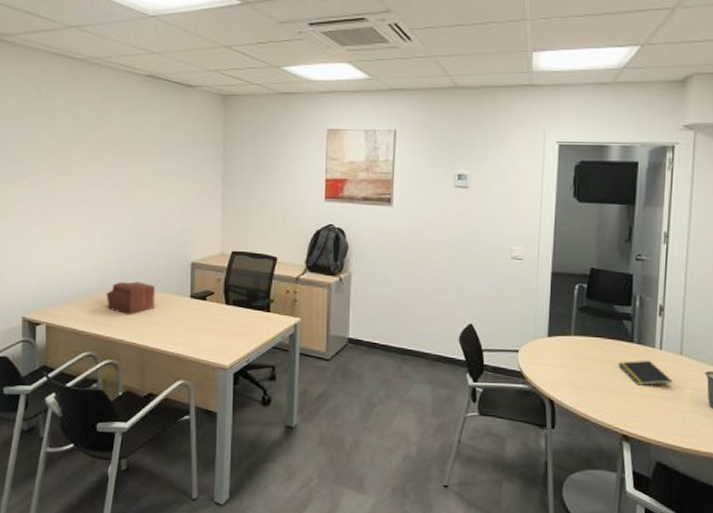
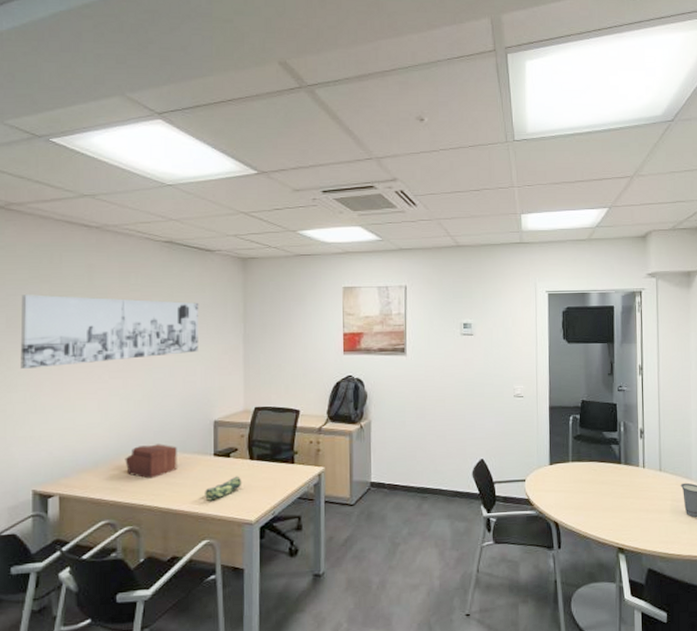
wall art: none [11,126,179,199] -> present [20,294,199,369]
pencil case: none [181,319,218,342] -> present [205,476,242,501]
notepad: present [618,360,673,386] -> none [610,478,655,502]

